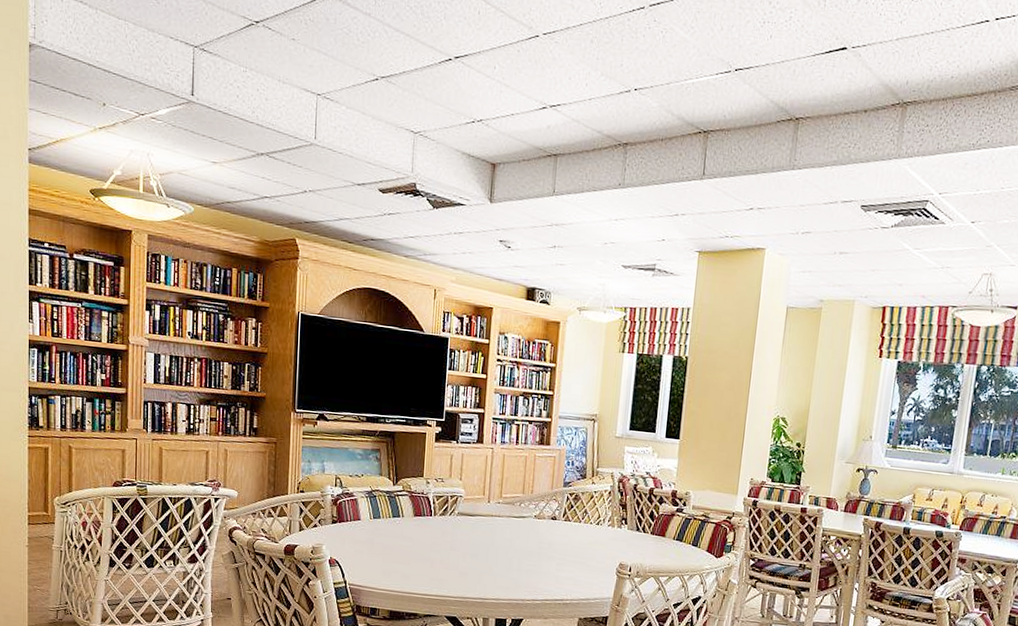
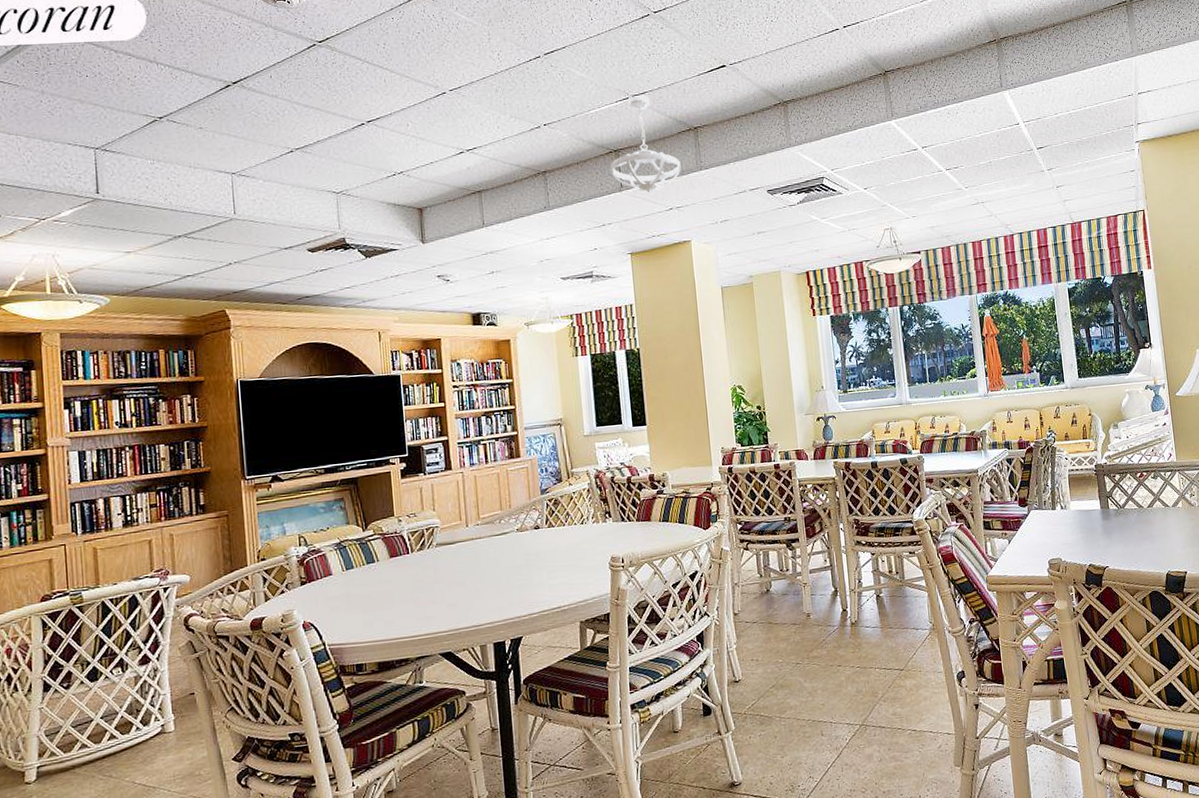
ceiling light fixture: none [695,69,773,186] -> present [610,95,681,192]

